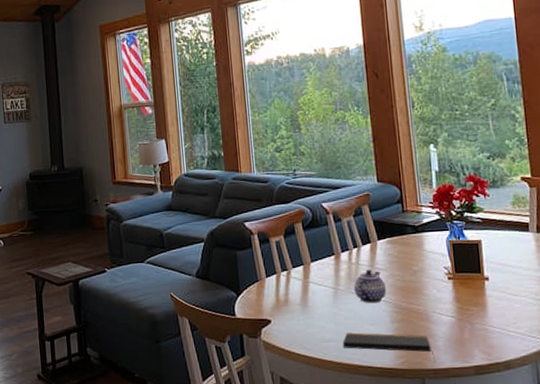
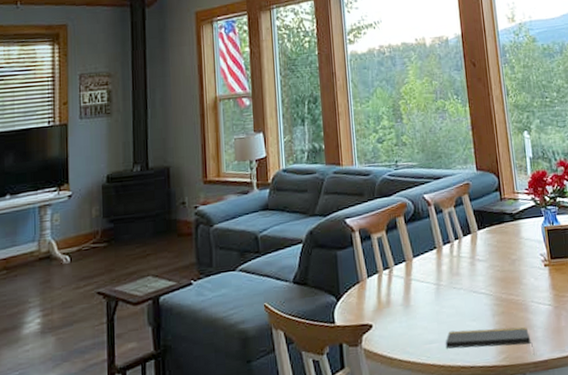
teapot: present [353,269,386,304] -> none [455,261,487,298]

